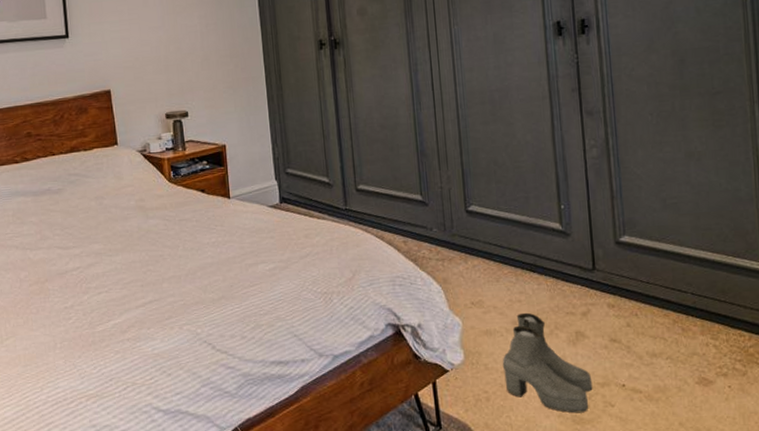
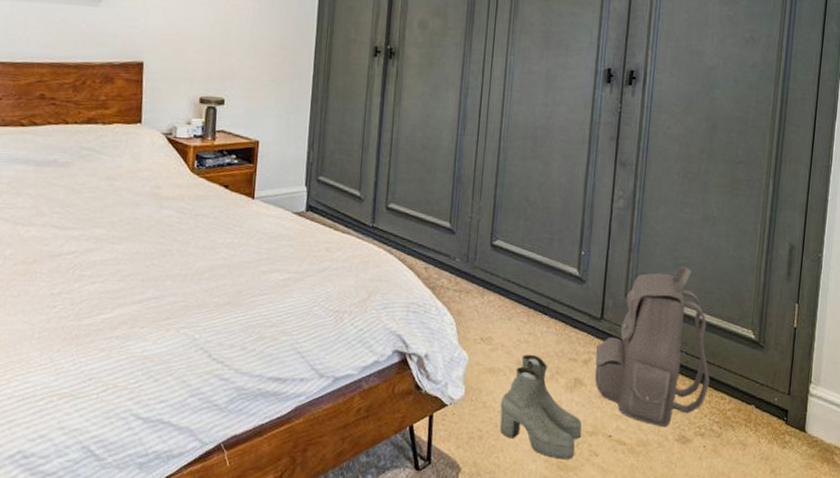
backpack: none [593,206,724,372] -> present [594,266,710,428]

